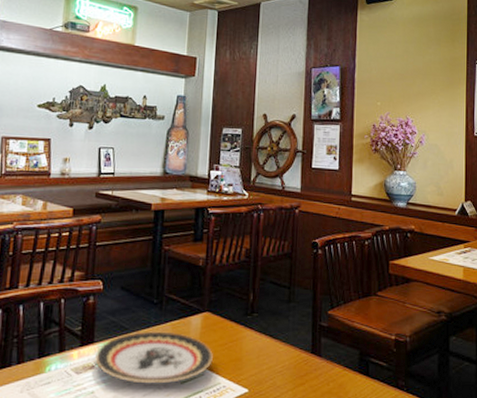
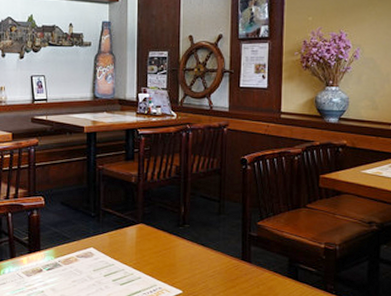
plate: present [95,331,213,384] -> none [43,240,148,285]

